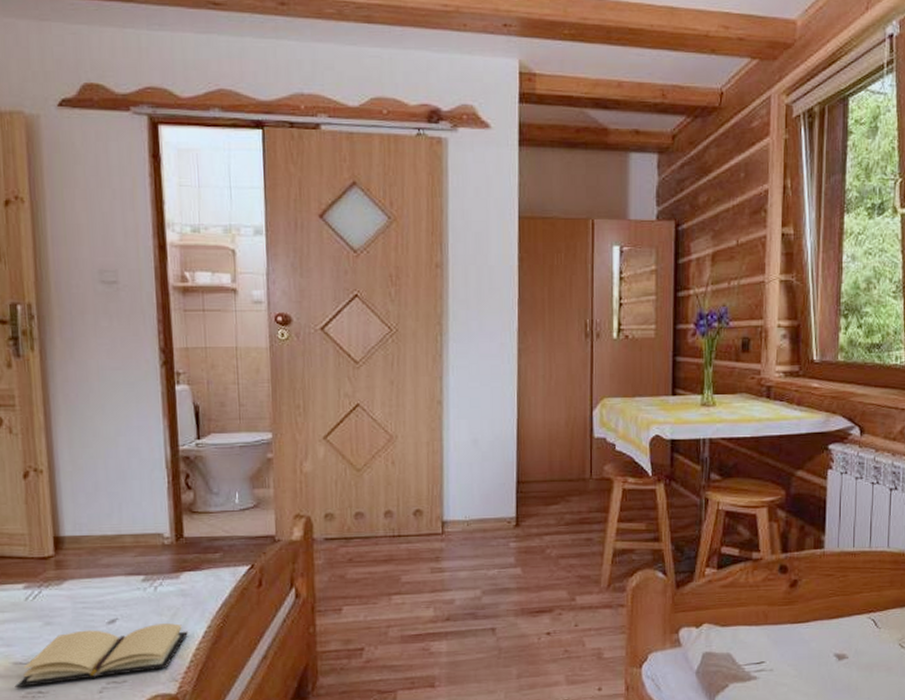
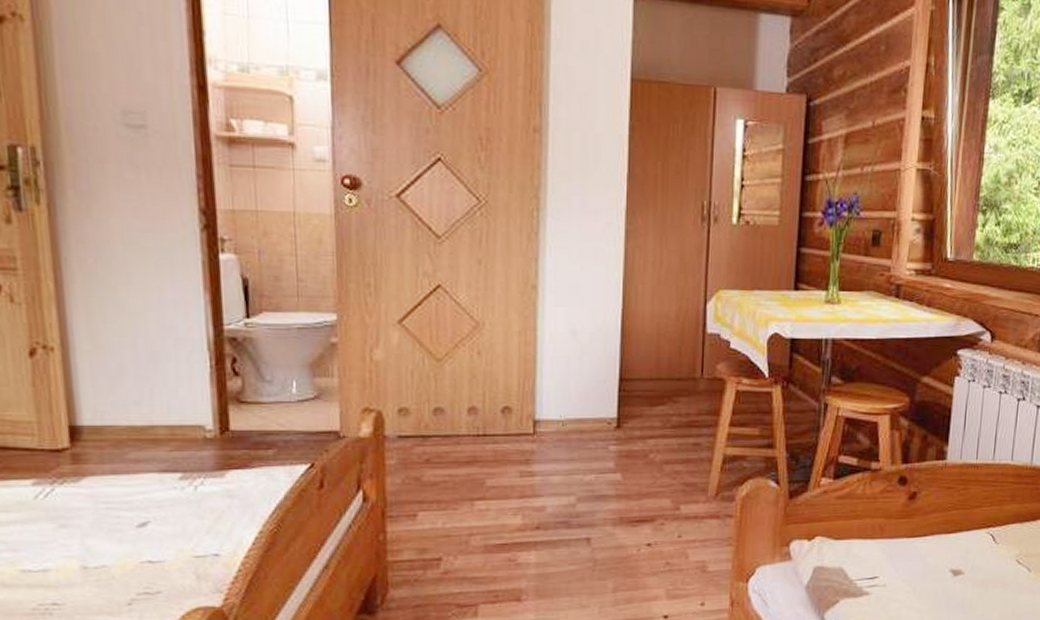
book: present [14,623,189,689] -> none [23,528,236,600]

